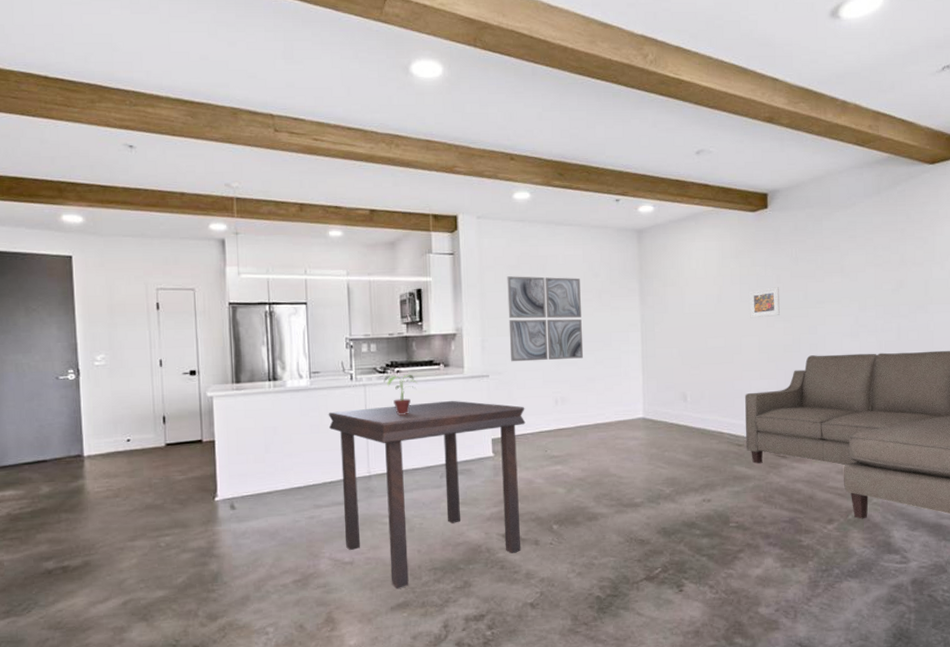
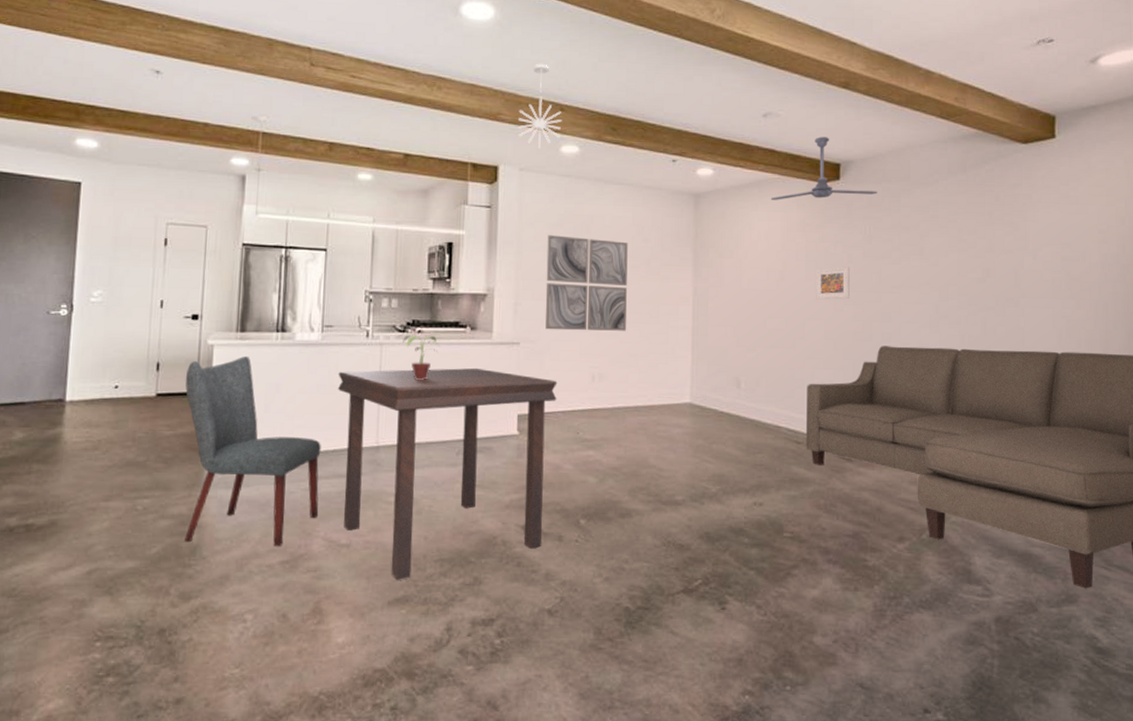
chair: none [191,404,323,570] -> present [184,355,321,547]
pendant light: none [472,116,513,197] -> present [518,63,562,149]
ceiling fan: none [706,169,801,231] -> present [770,137,877,200]

